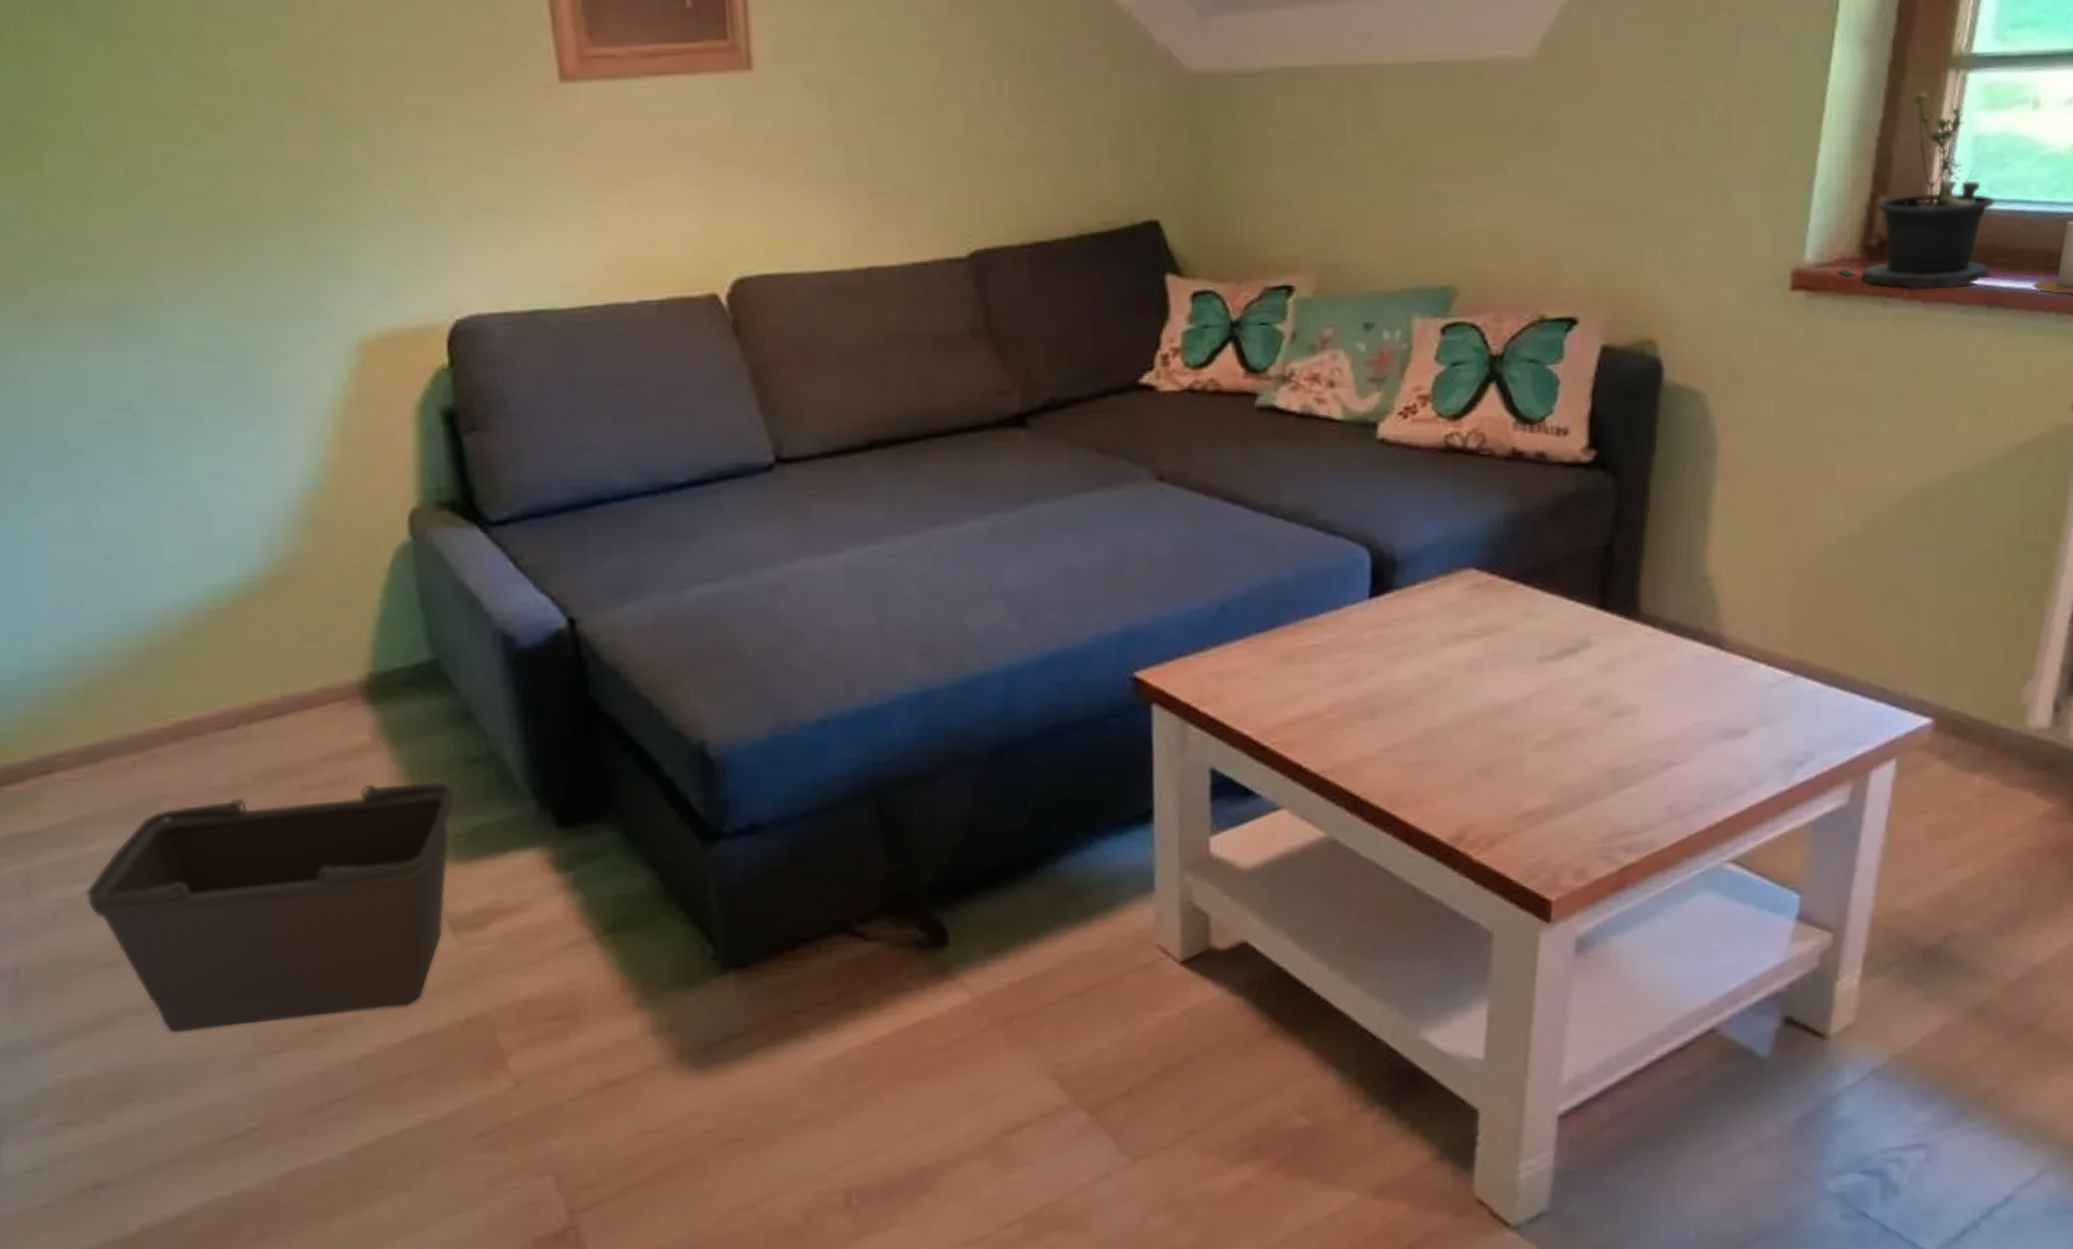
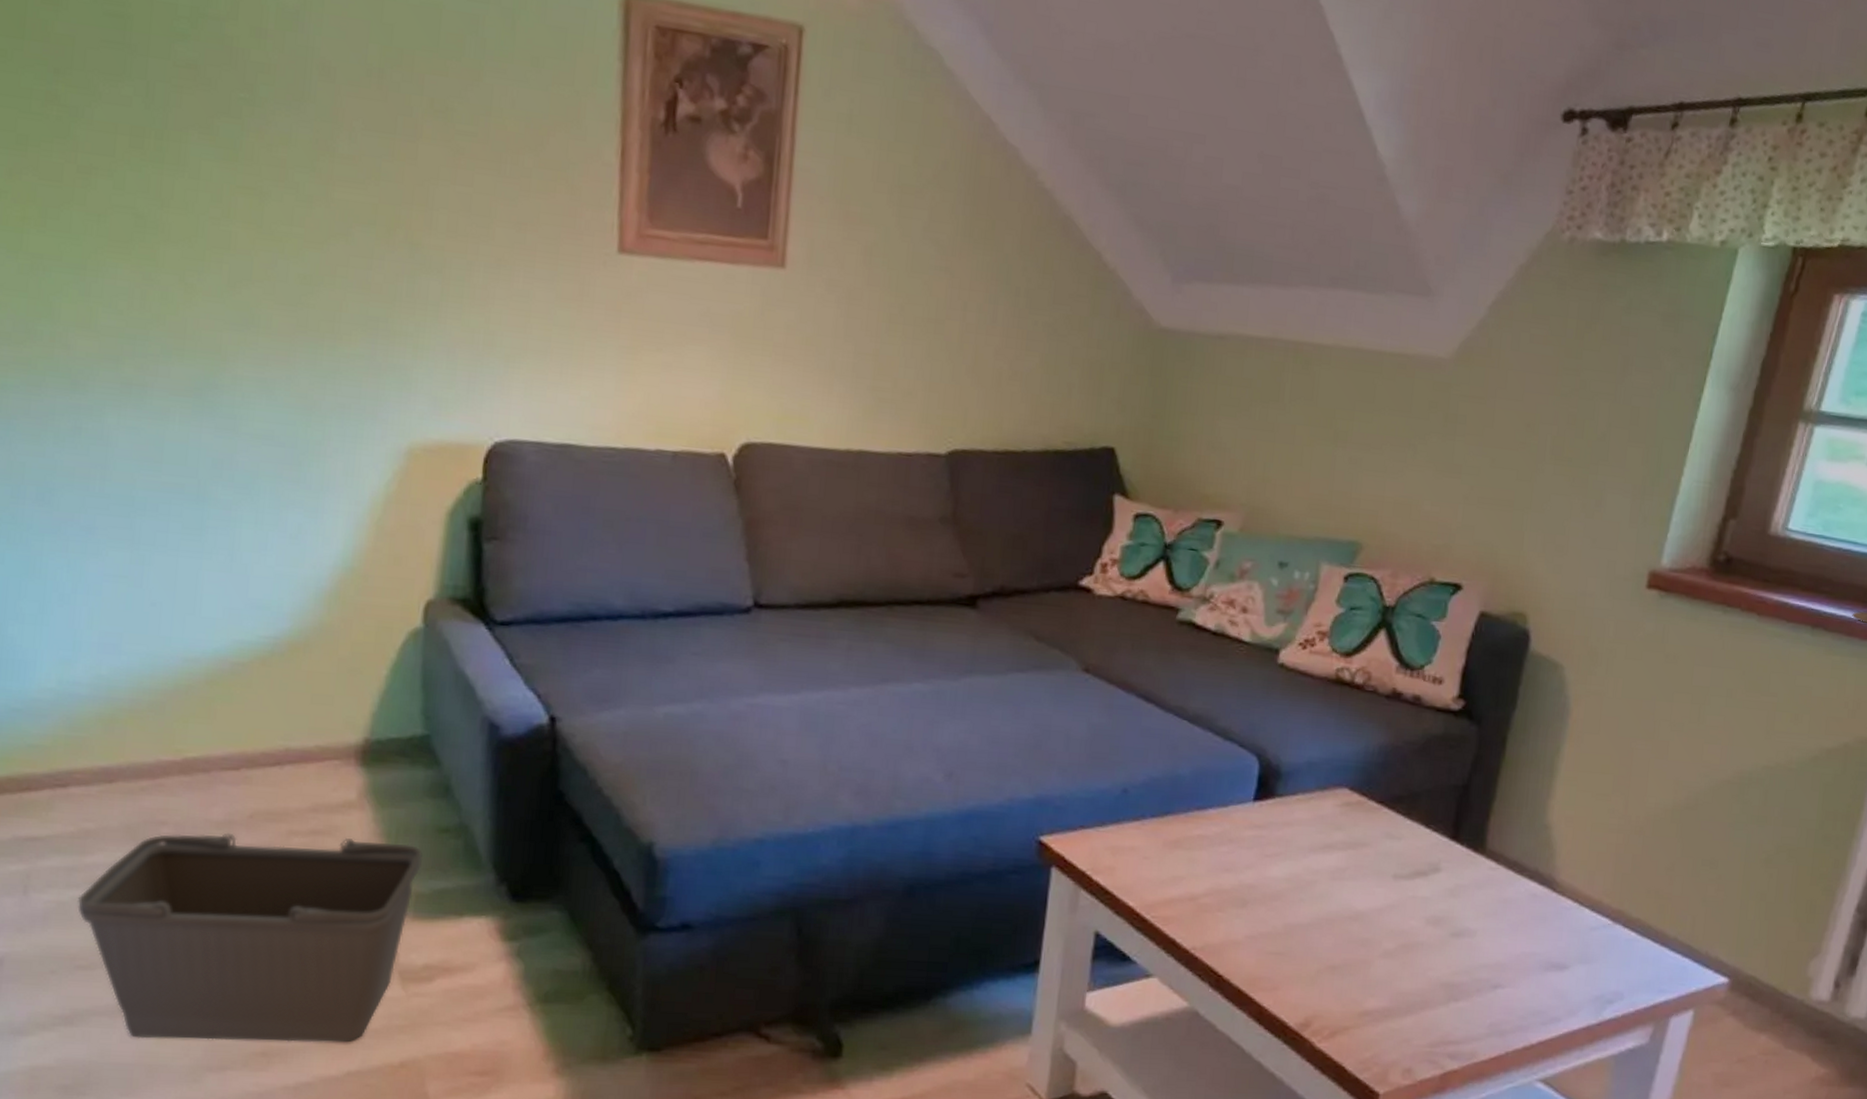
potted plant: present [1837,89,1995,291] -> none [1687,434,1827,607]

